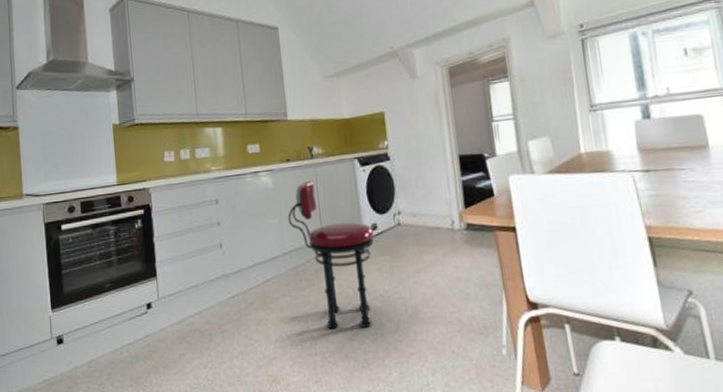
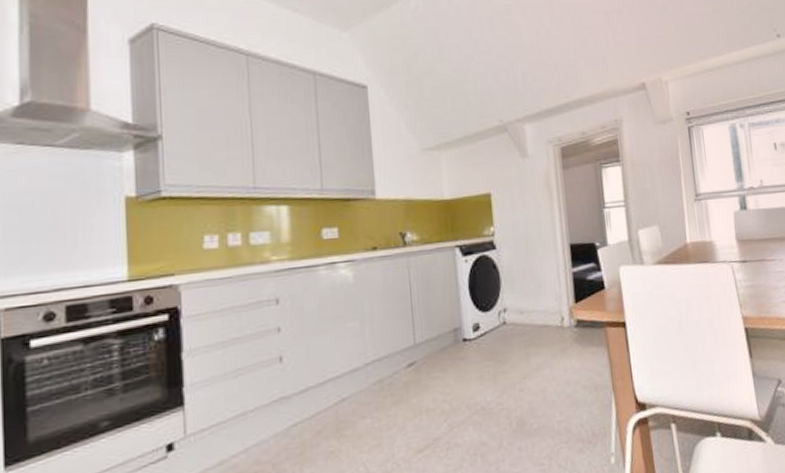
stool: present [288,181,375,330] -> none [372,274,477,455]

